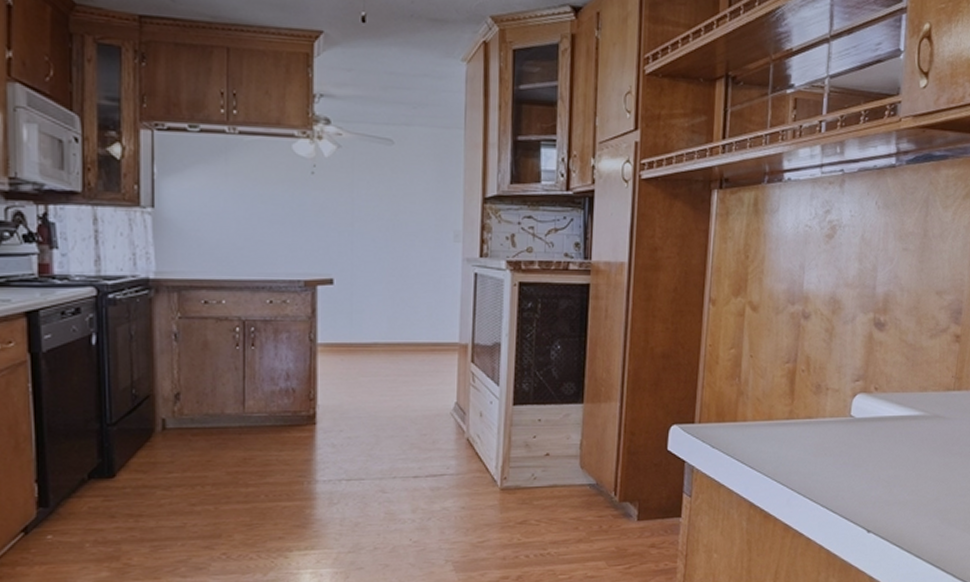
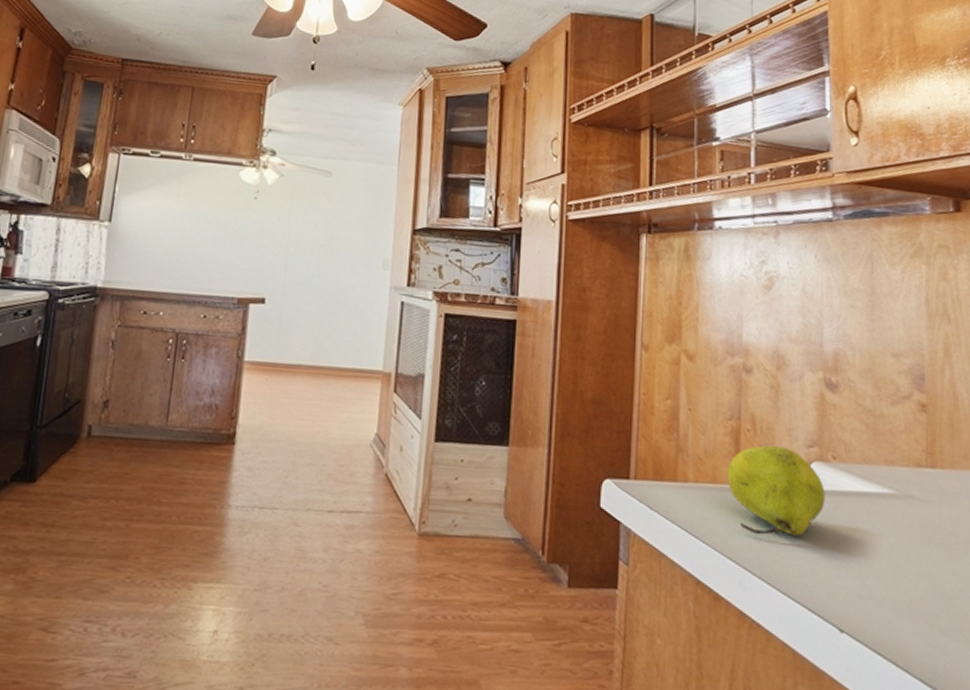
fruit: none [781,382,866,460] -> present [727,444,825,536]

